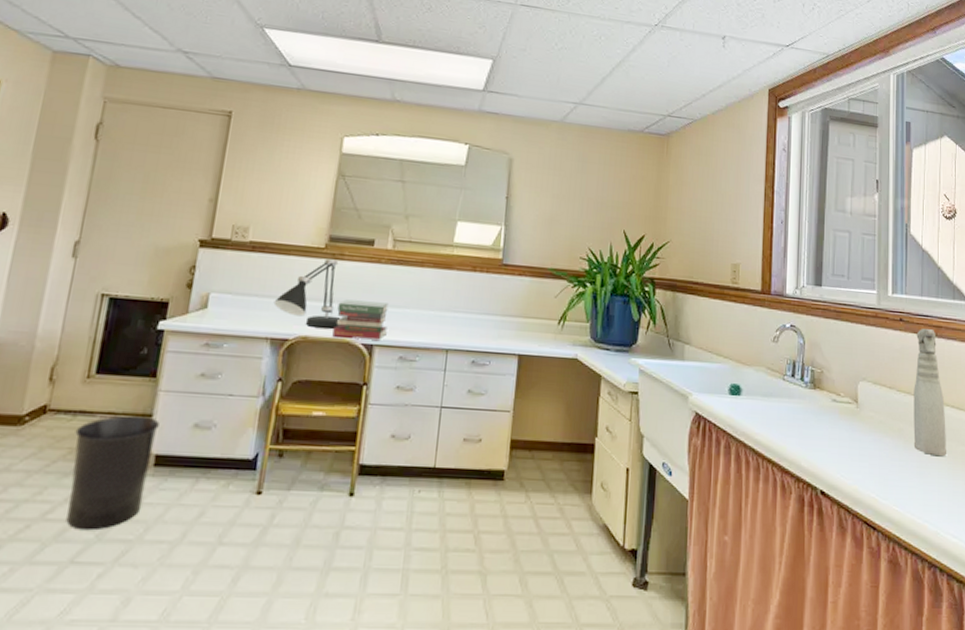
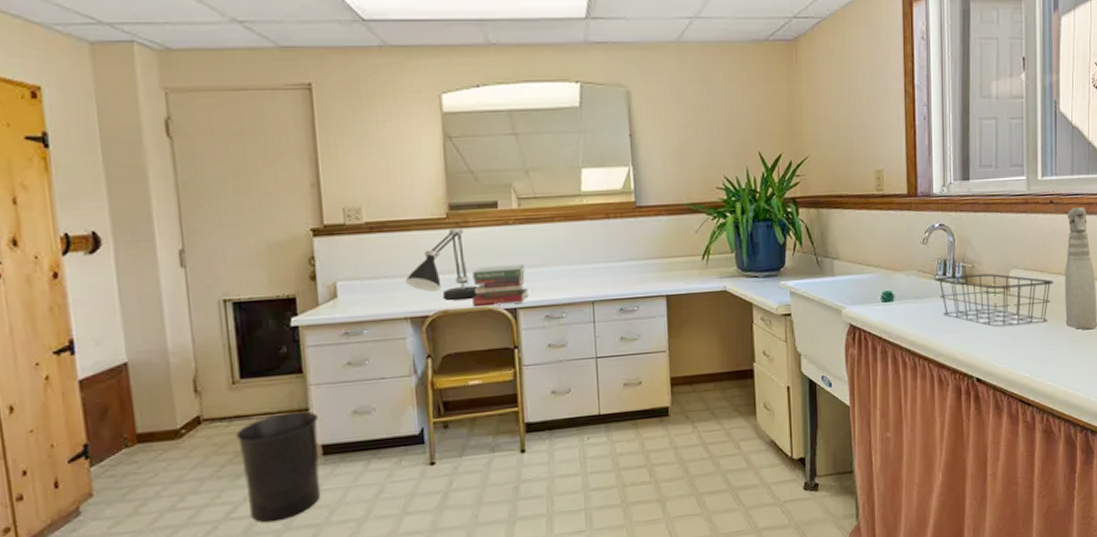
basket: none [783,377,903,441] -> present [935,273,1054,327]

